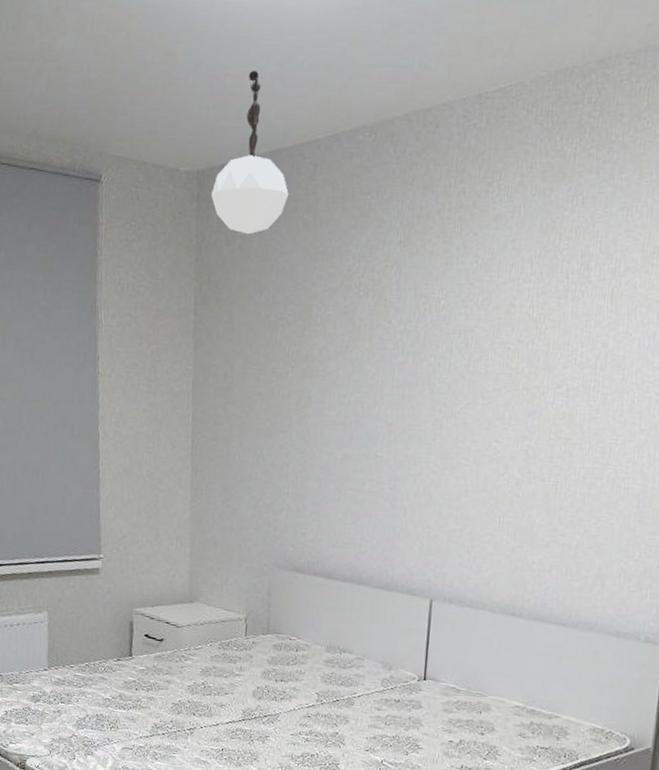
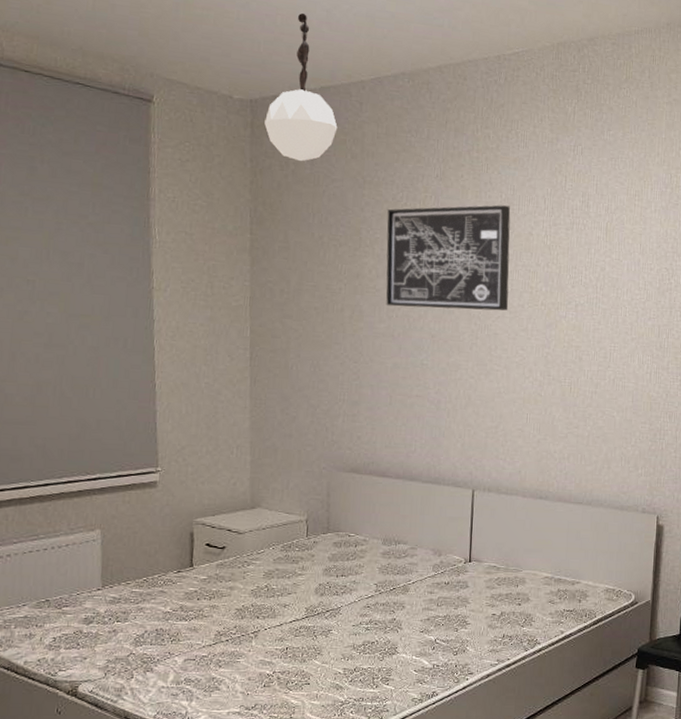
wall art: none [337,272,488,397] -> present [386,205,511,311]

